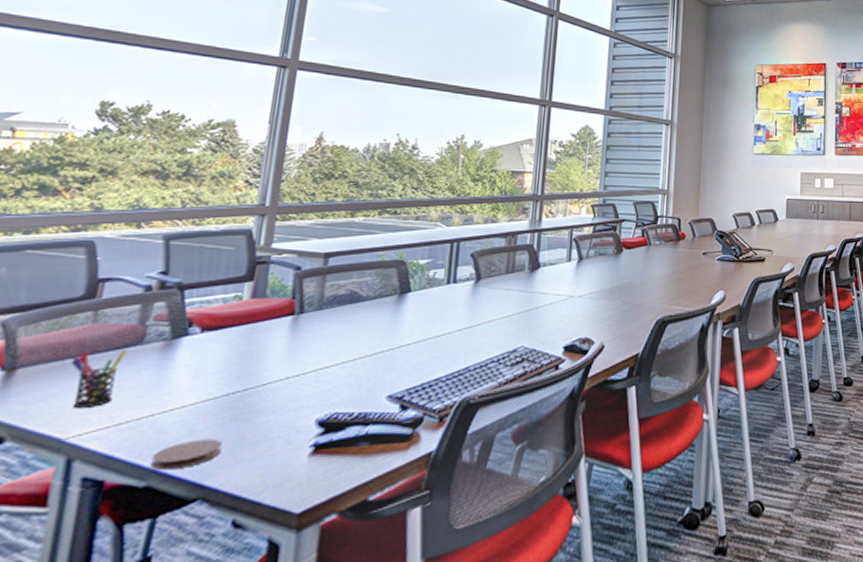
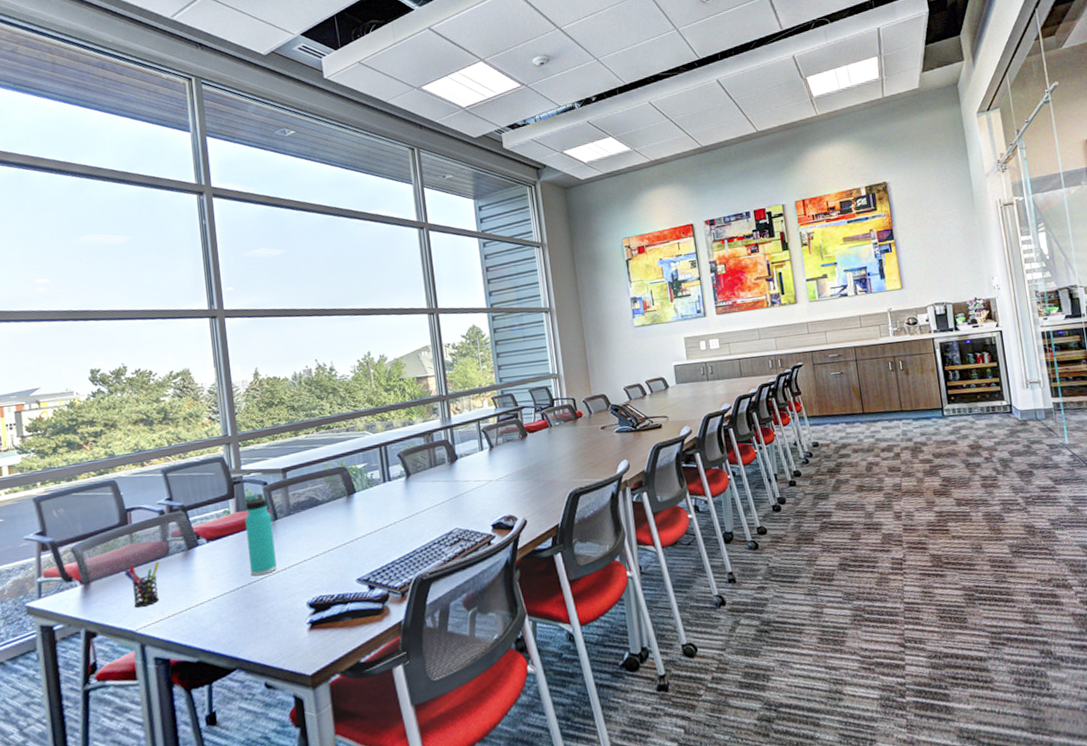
coaster: present [150,438,222,471] -> none [197,622,244,649]
thermos bottle: none [250,279,297,381] -> present [244,493,277,576]

